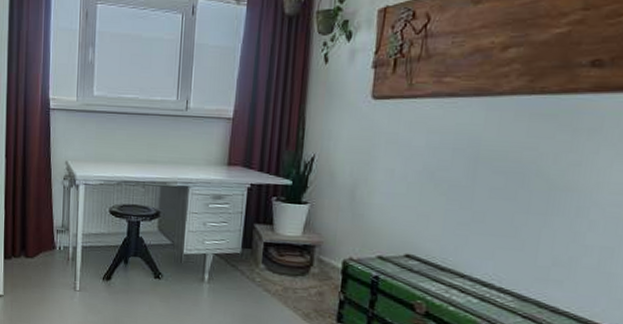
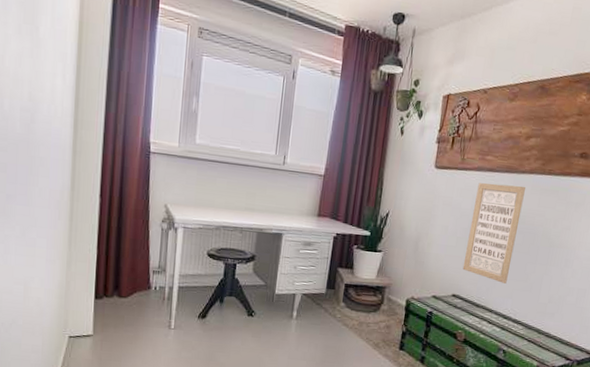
wall art: none [418,111,505,240] -> present [462,183,526,284]

